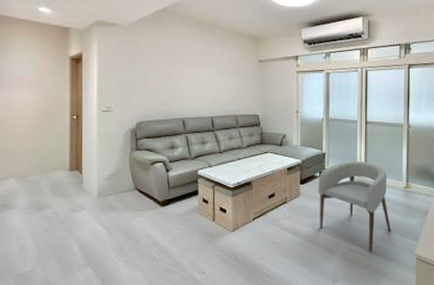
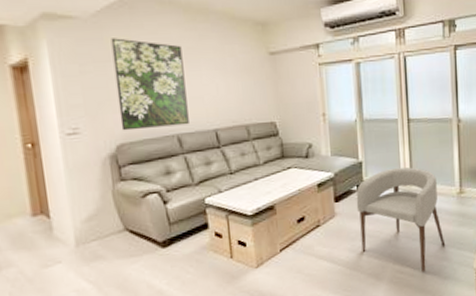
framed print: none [142,42,193,112] -> present [111,38,189,131]

